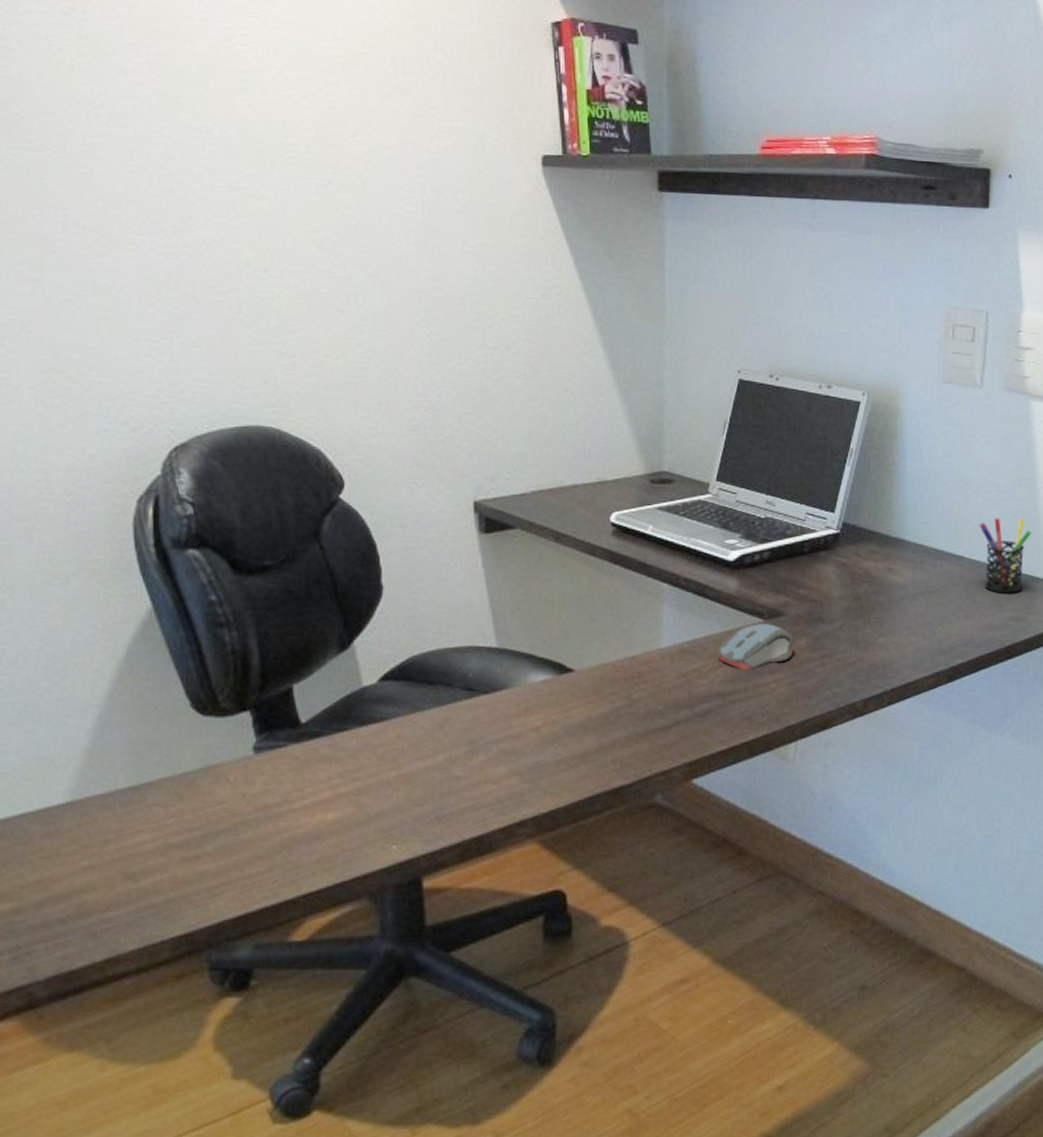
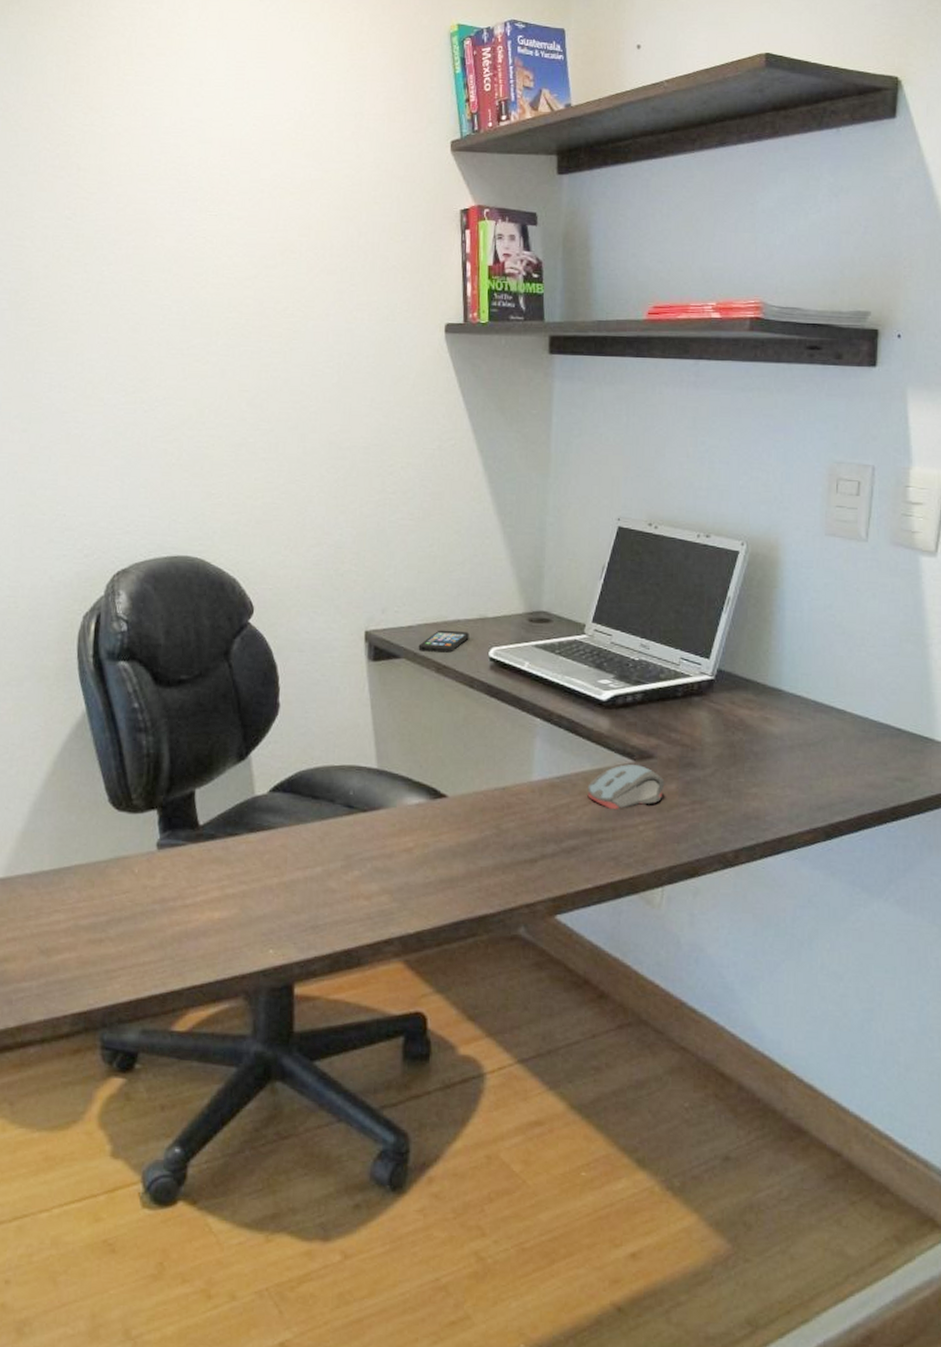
smartphone: none [534,496,588,520] -> present [418,630,469,653]
pen holder: present [979,517,1031,593] -> none [862,672,920,752]

